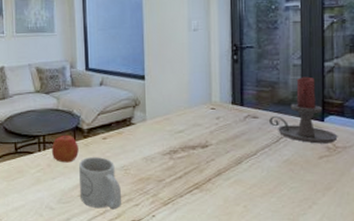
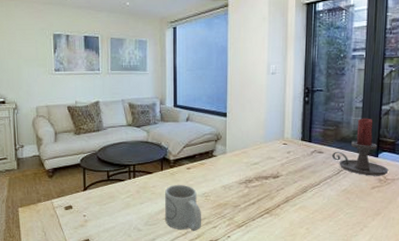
apple: present [51,133,79,163] -> none [140,163,165,190]

